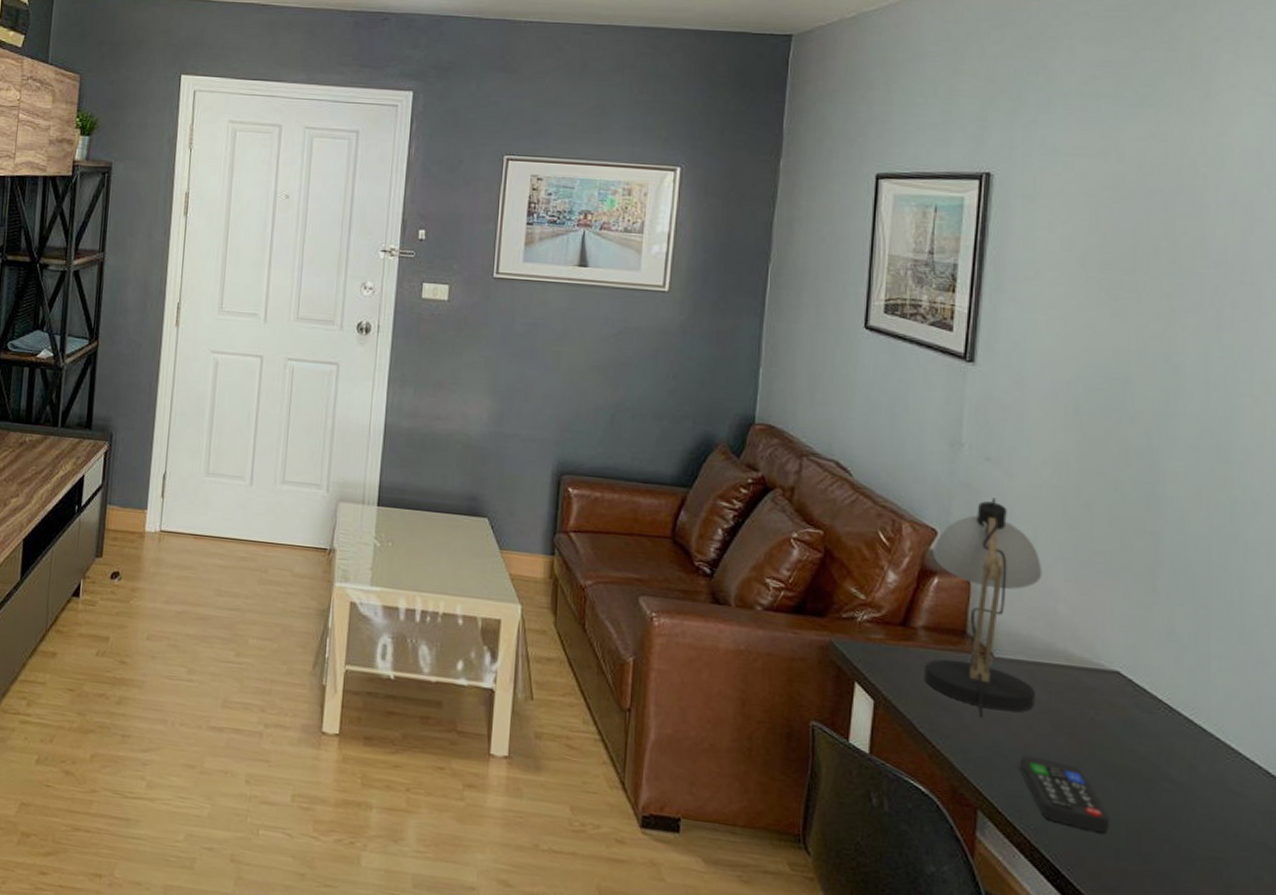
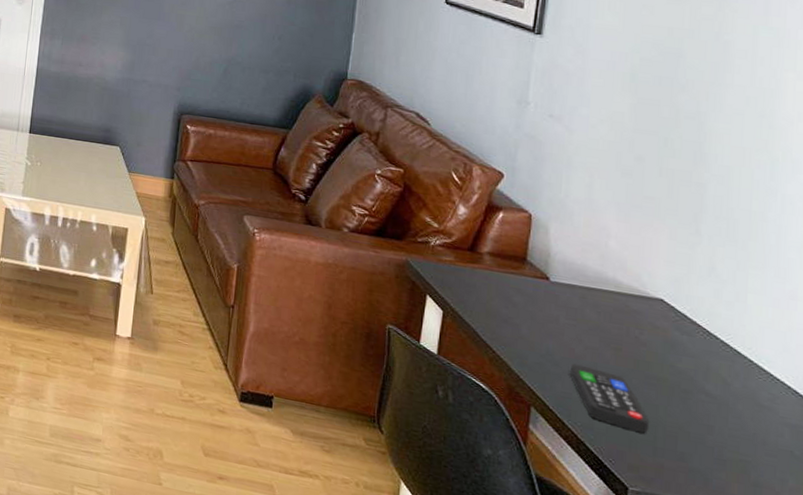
desk lamp: present [925,497,1043,718] -> none [488,148,597,331]

